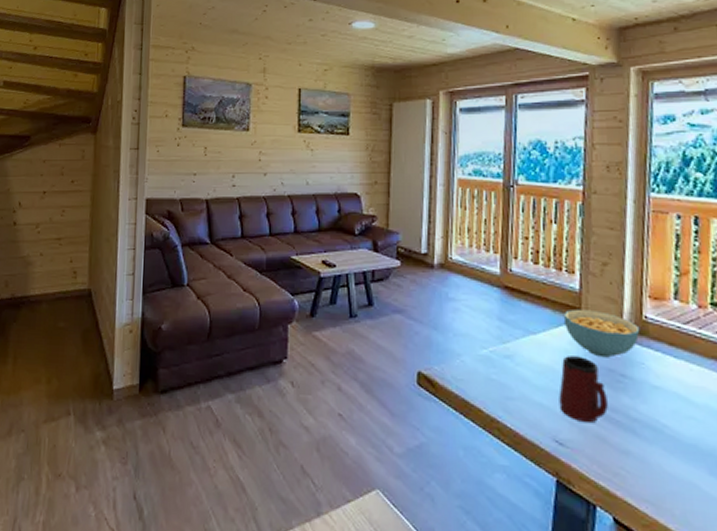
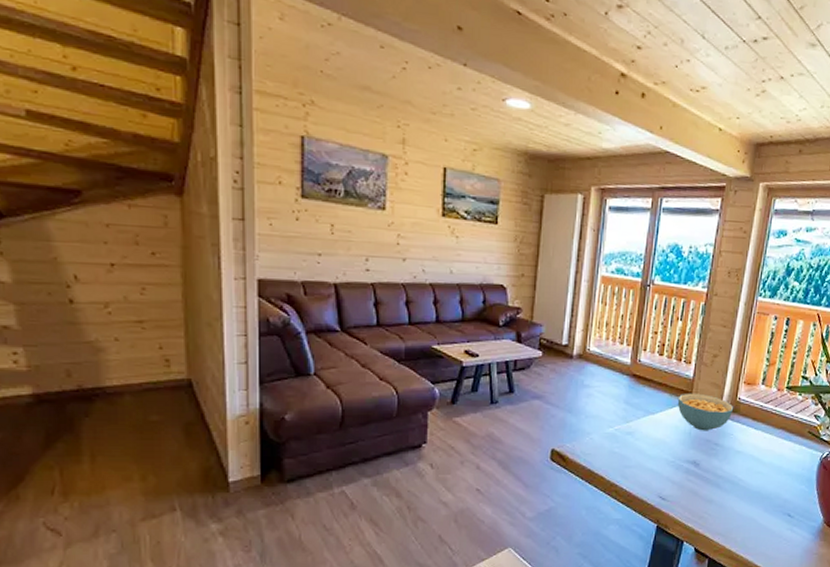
mug: present [559,356,608,424] -> none [666,431,703,482]

